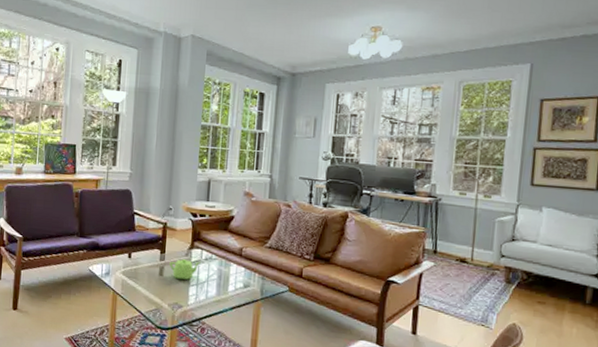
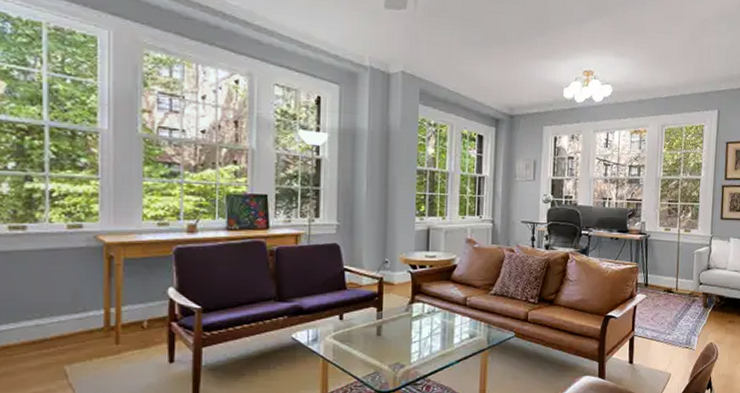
teapot: present [169,259,201,280] -> none [388,315,423,337]

